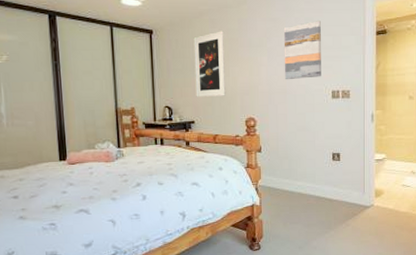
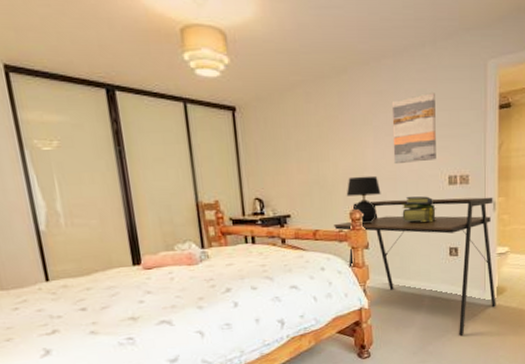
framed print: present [193,31,226,97] -> none [285,106,326,187]
desk: none [232,109,375,233] -> present [334,197,496,336]
table lamp: none [243,89,273,131] -> present [346,175,381,224]
stack of books: none [291,107,321,130] -> present [402,196,436,223]

